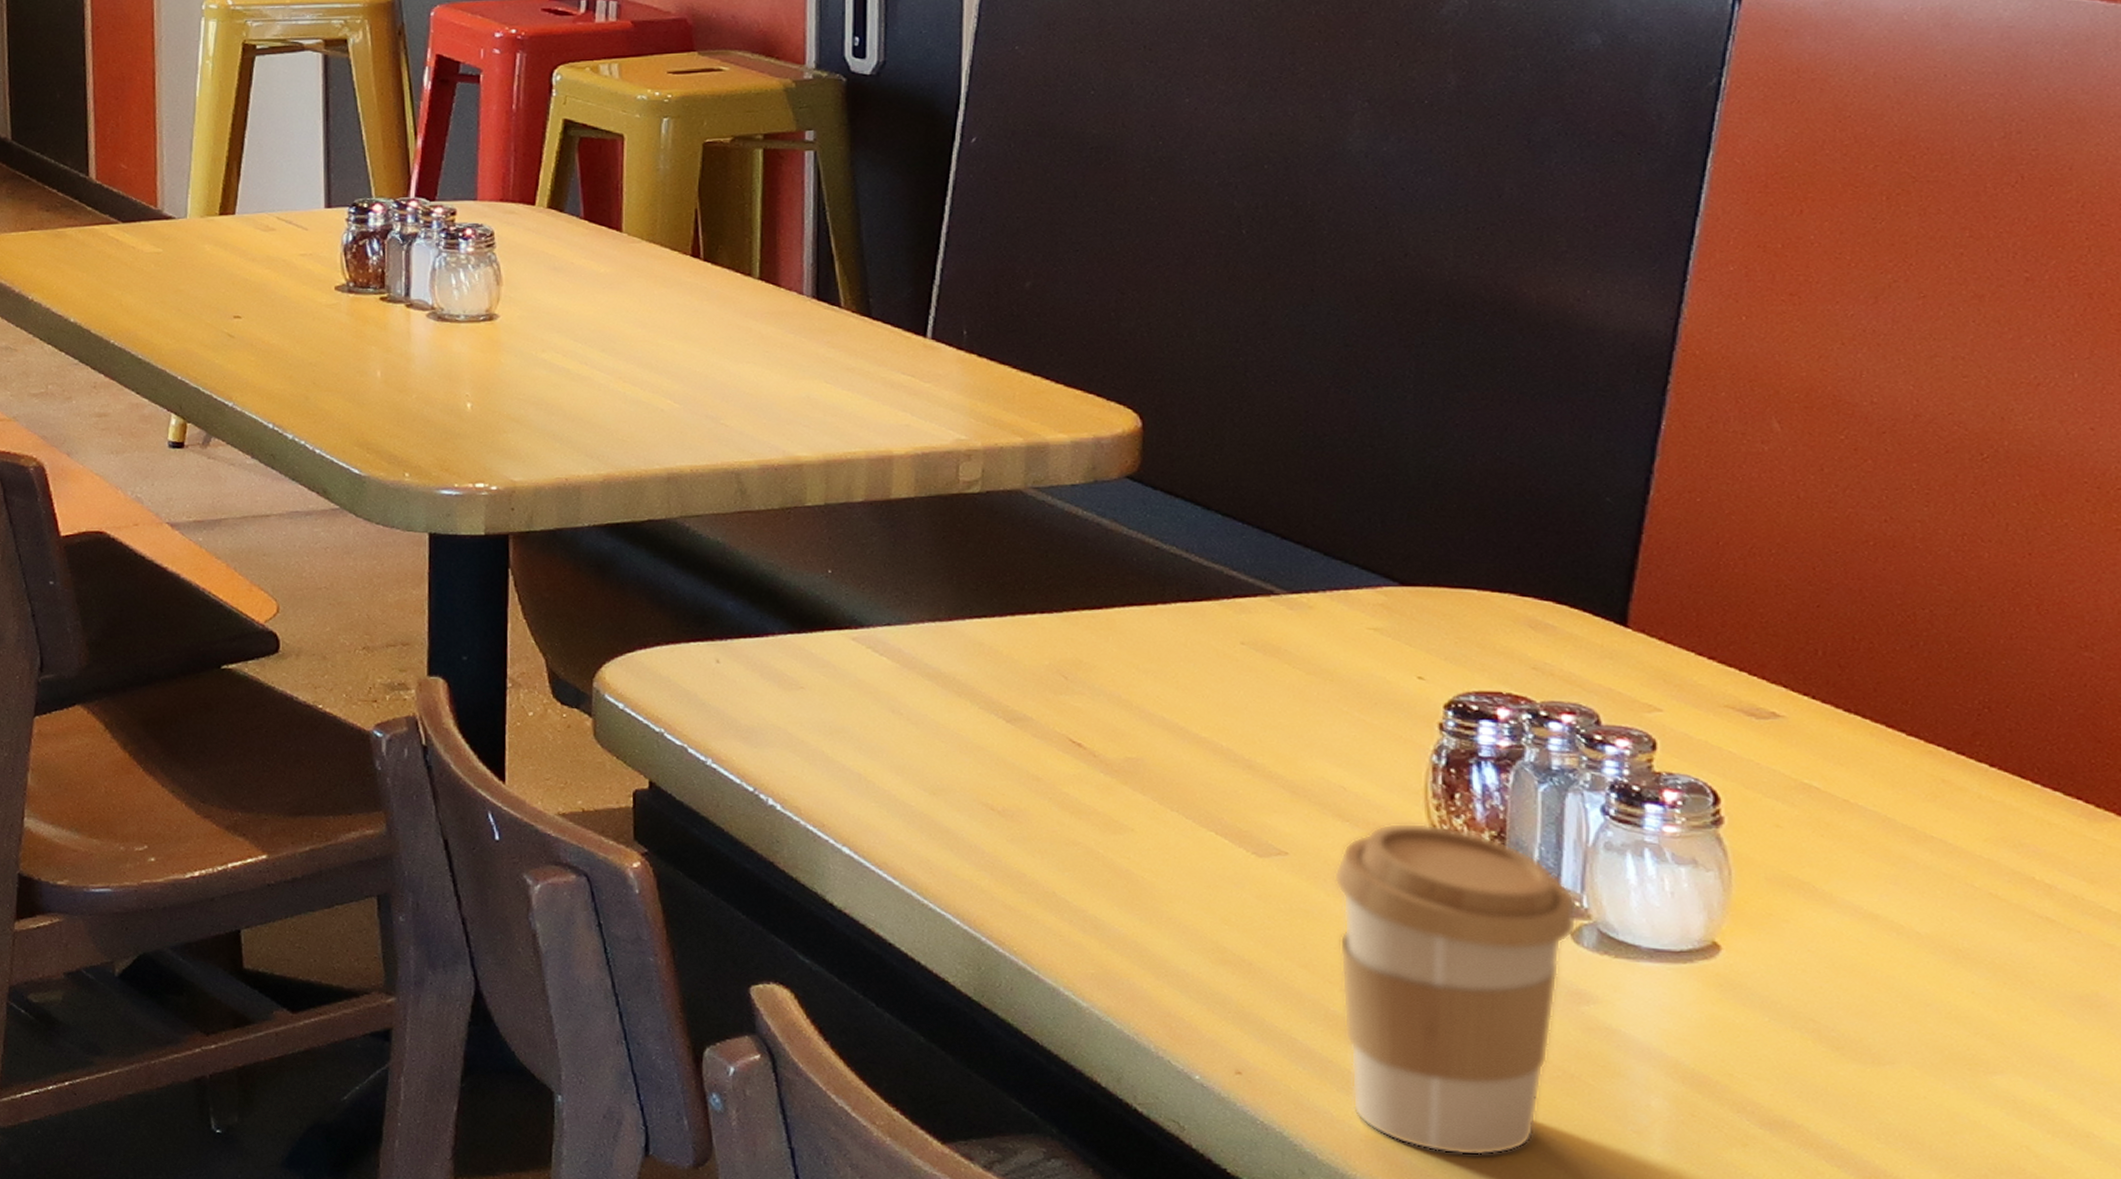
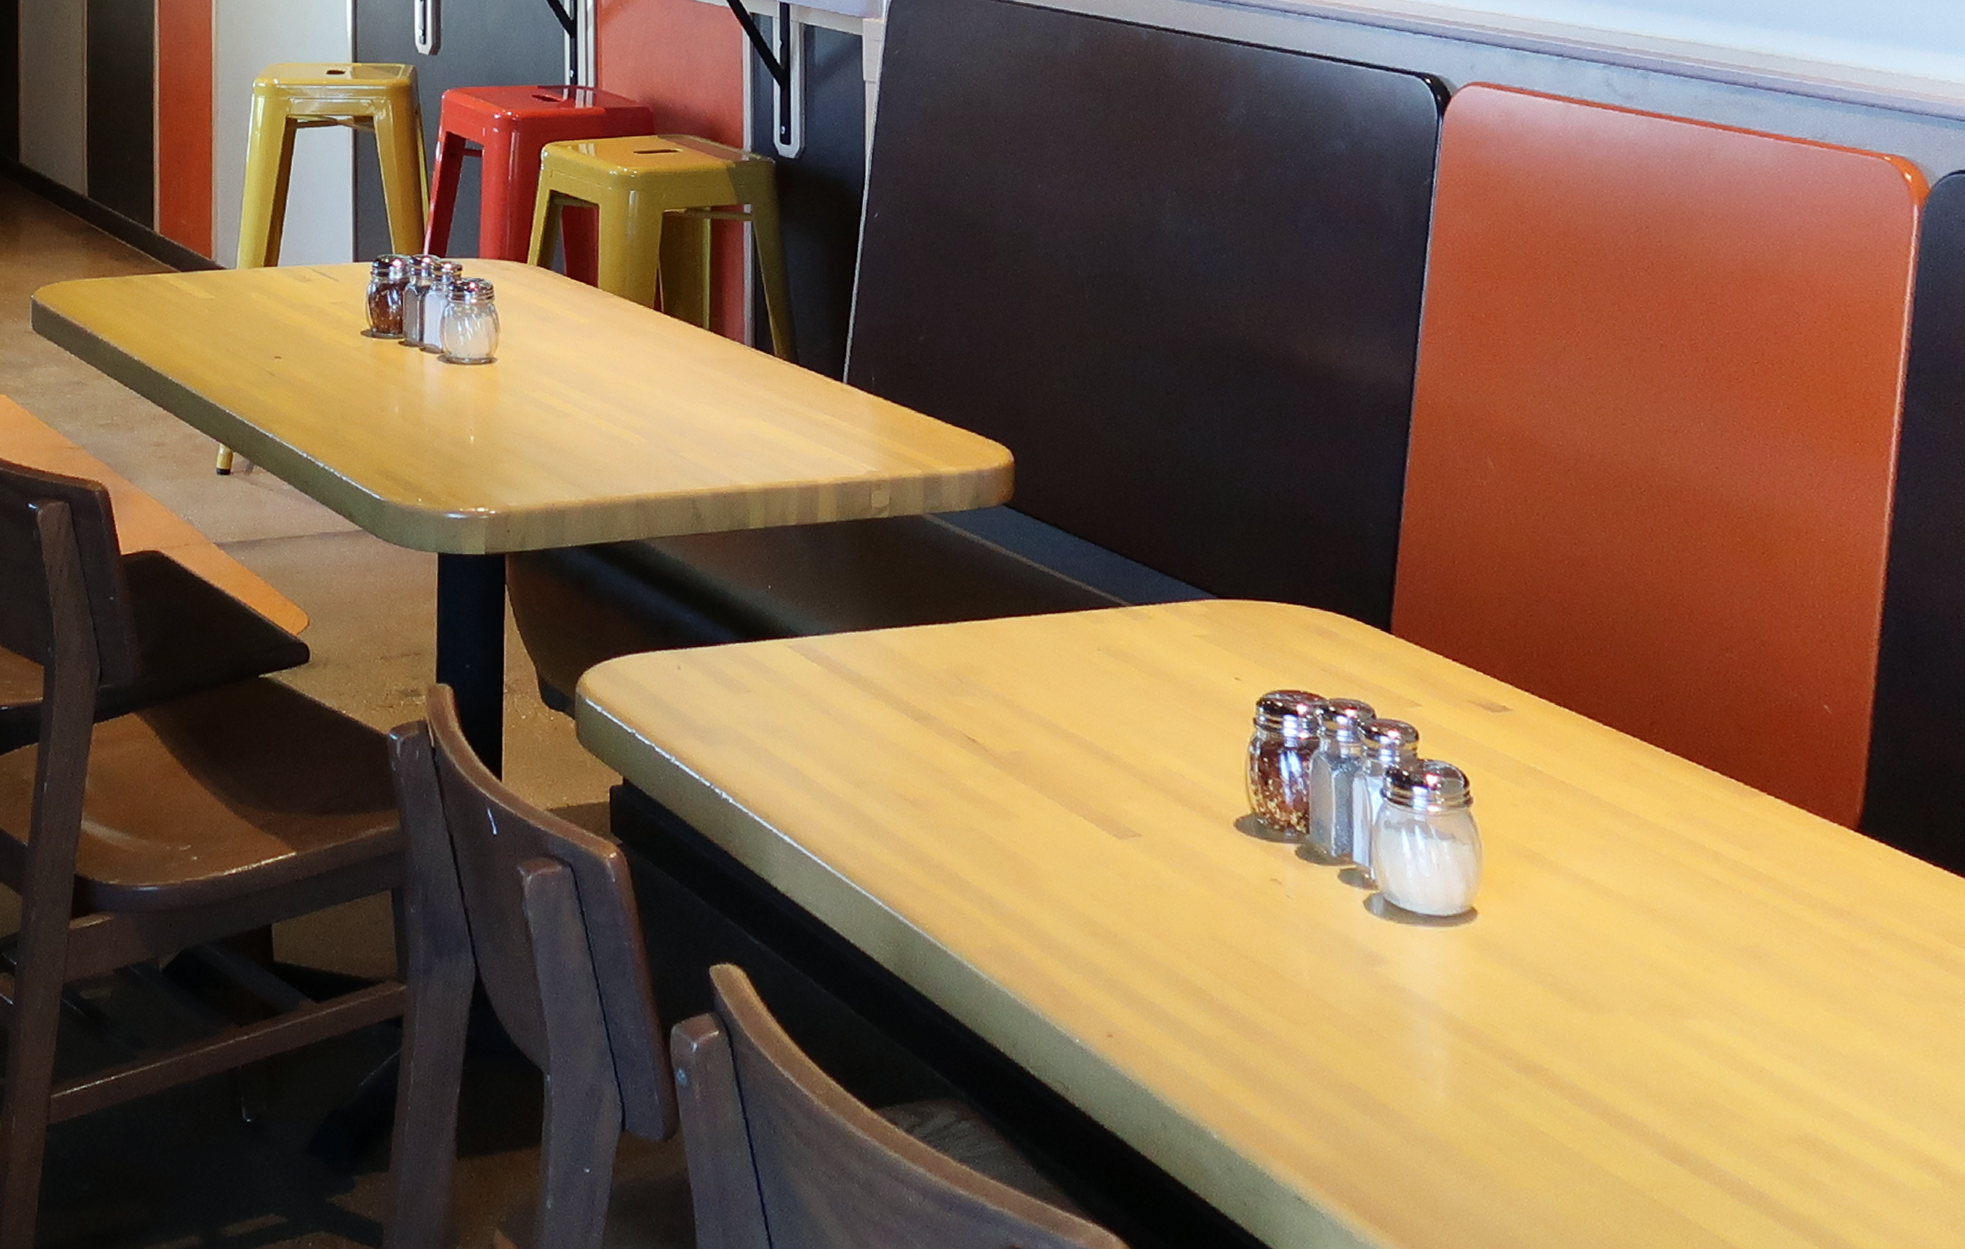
coffee cup: present [1333,823,1577,1156] -> none [1177,806,1368,1106]

